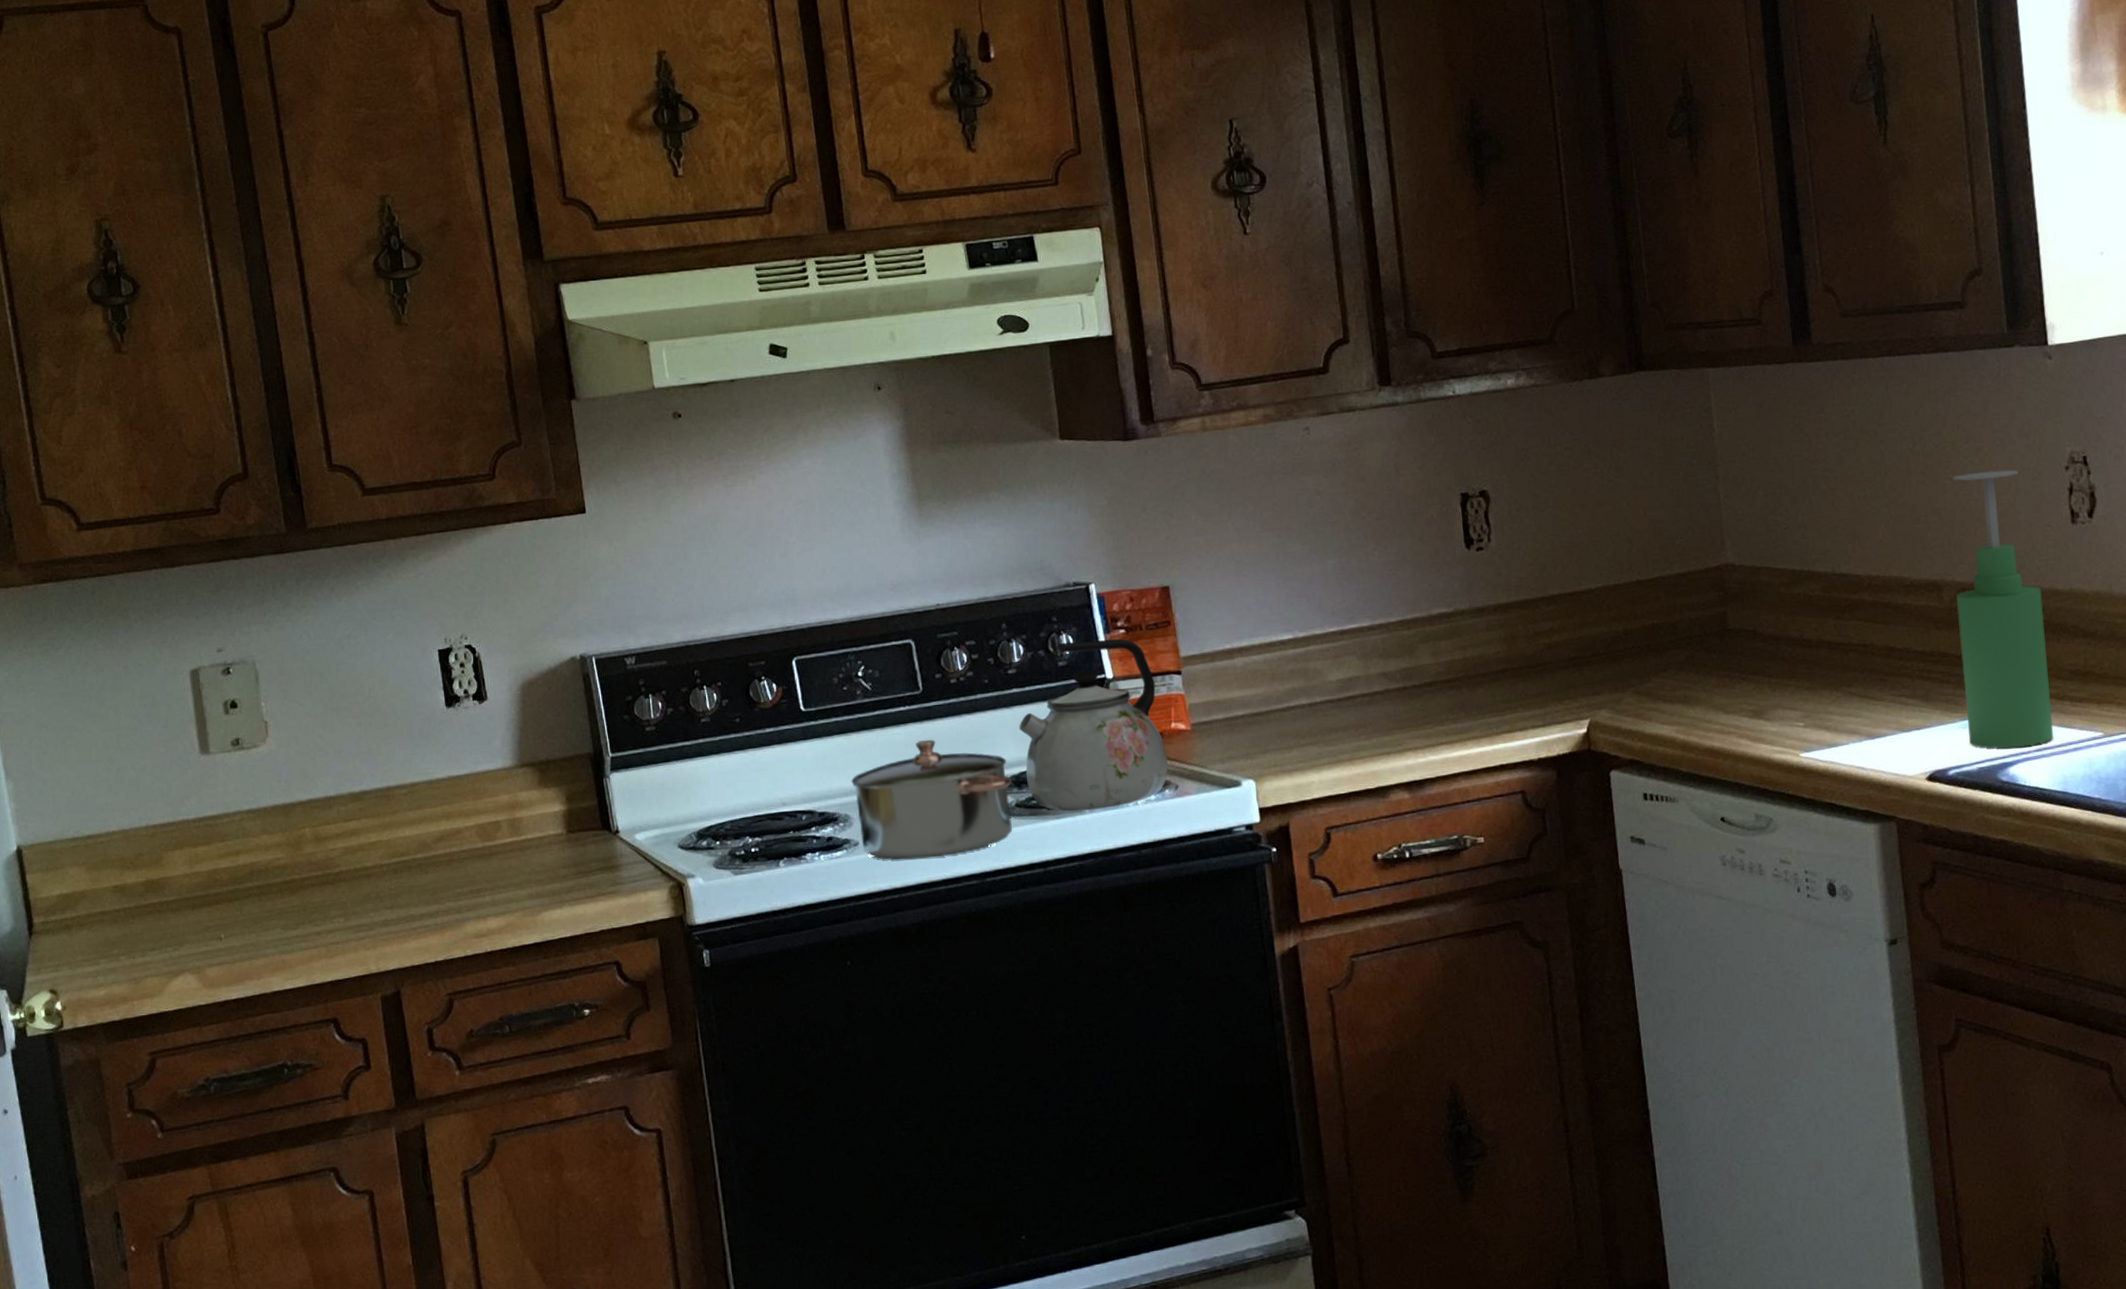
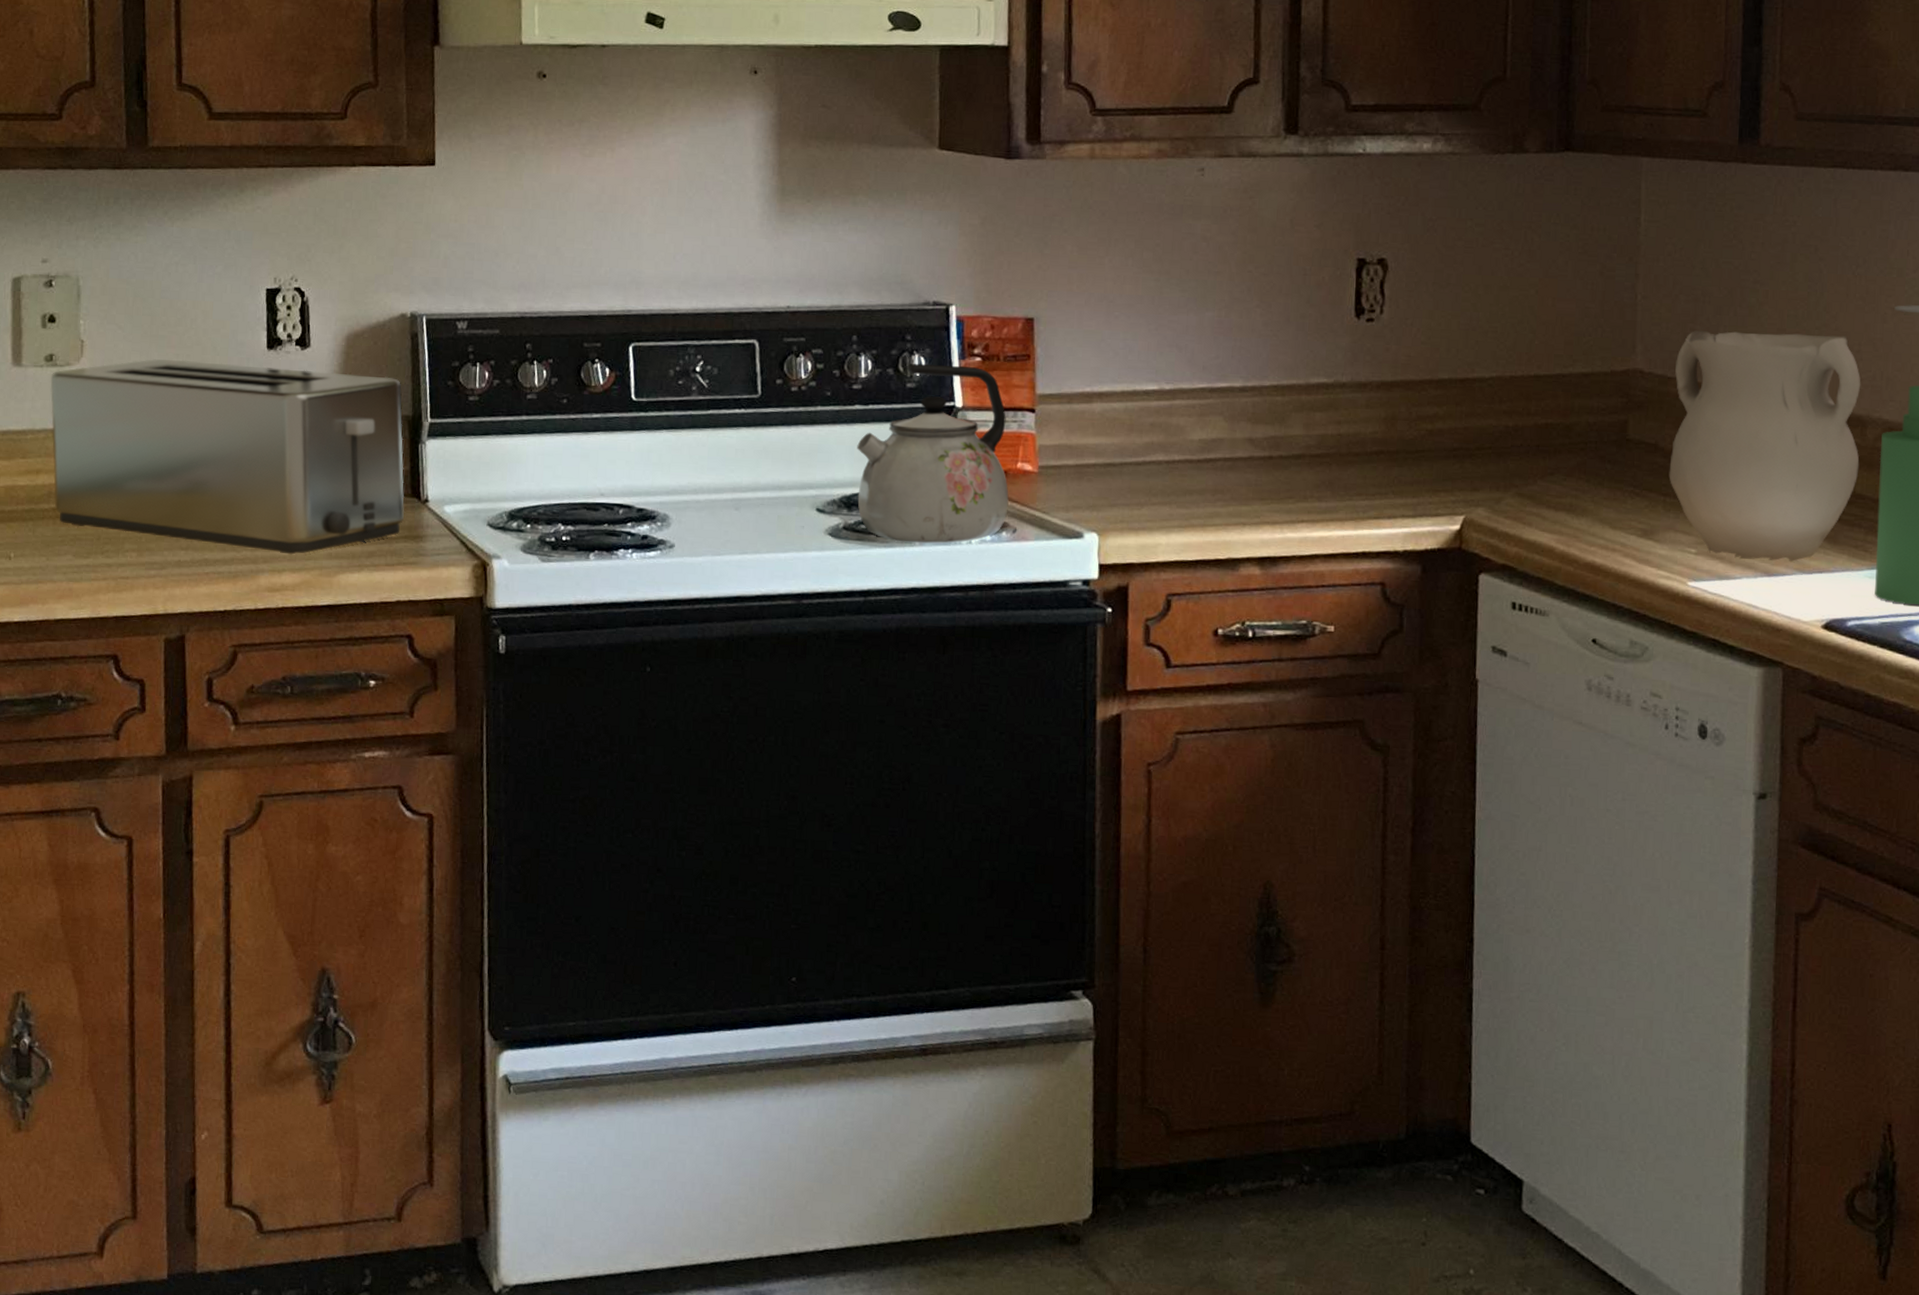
toaster: none [239,718,598,901] -> present [50,359,405,555]
cooking pot: present [851,739,1013,860] -> none [674,446,844,571]
vase: none [1762,509,1941,727] -> present [1669,331,1861,562]

